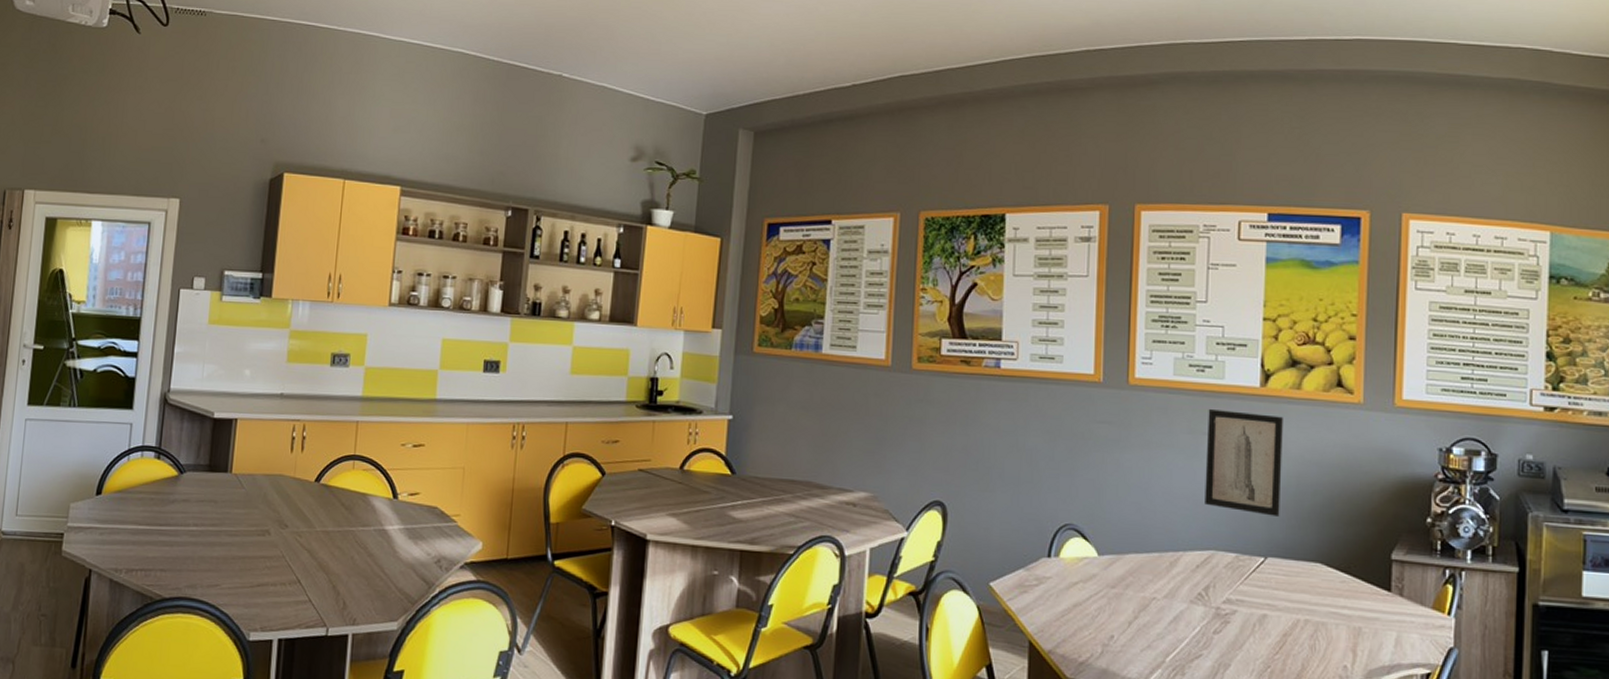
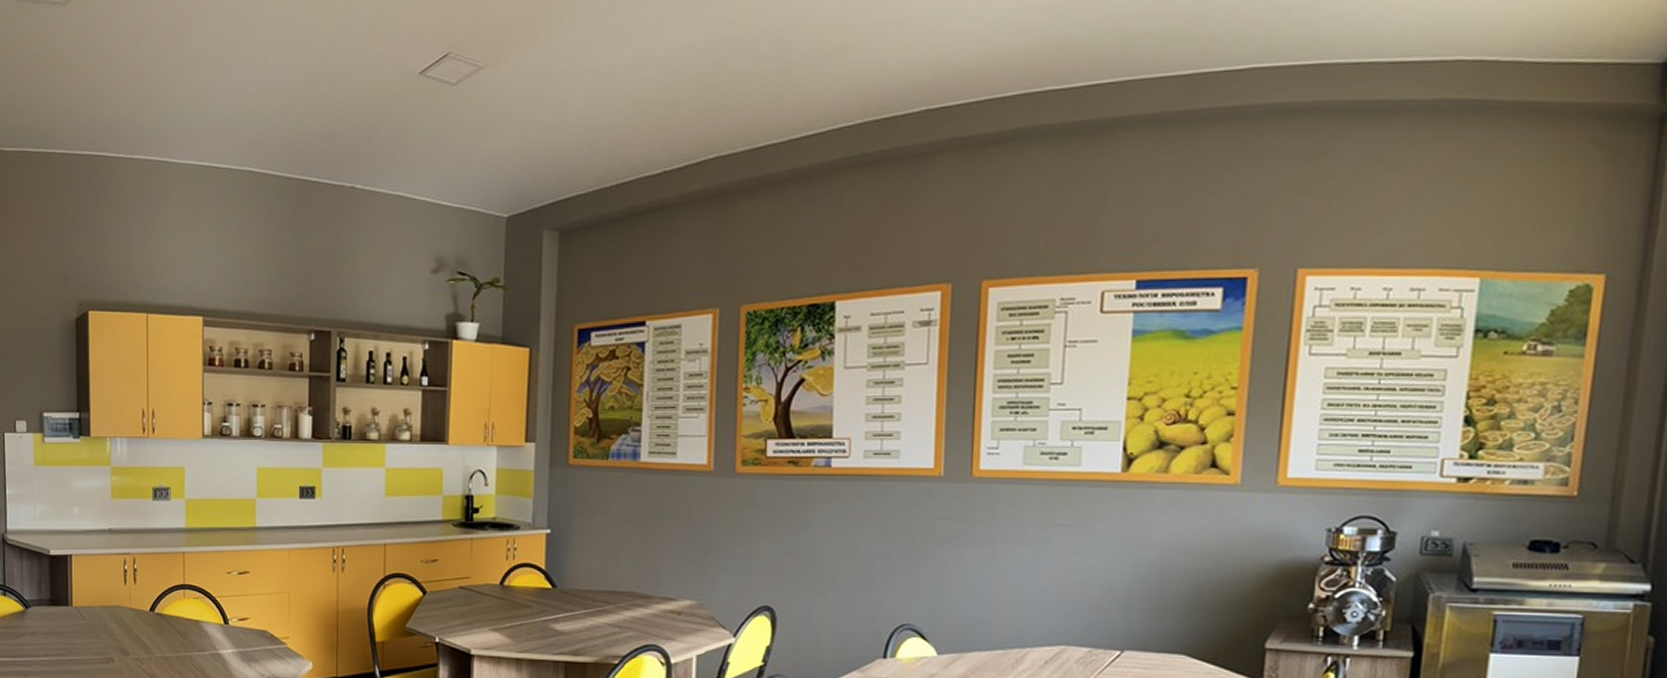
wall art: present [1205,409,1283,516] -> none [1055,499,1147,608]

